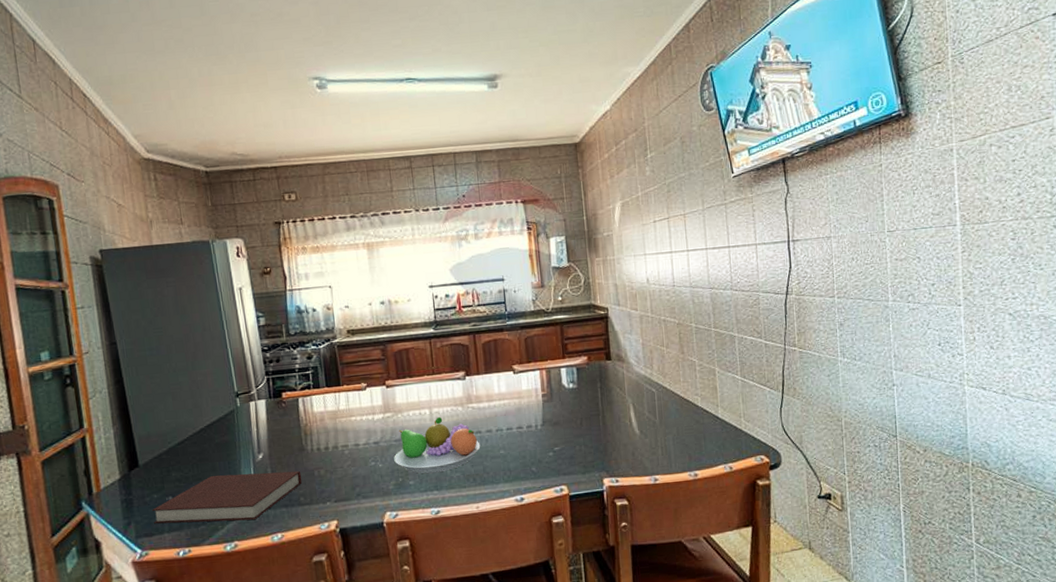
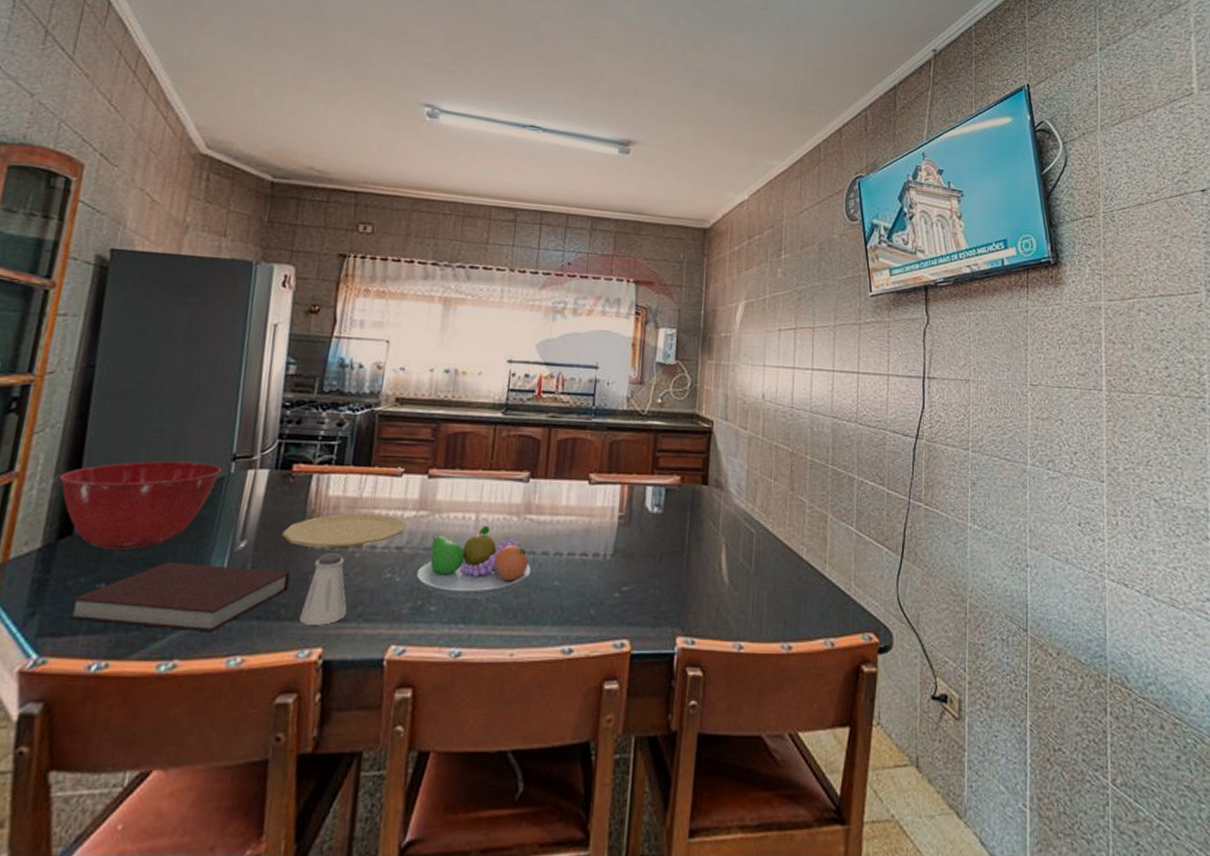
mixing bowl: none [117,401,230,473] -> present [59,460,221,550]
plate: none [287,420,378,452] -> present [282,513,406,549]
saltshaker: none [315,453,349,506] -> present [299,553,347,625]

